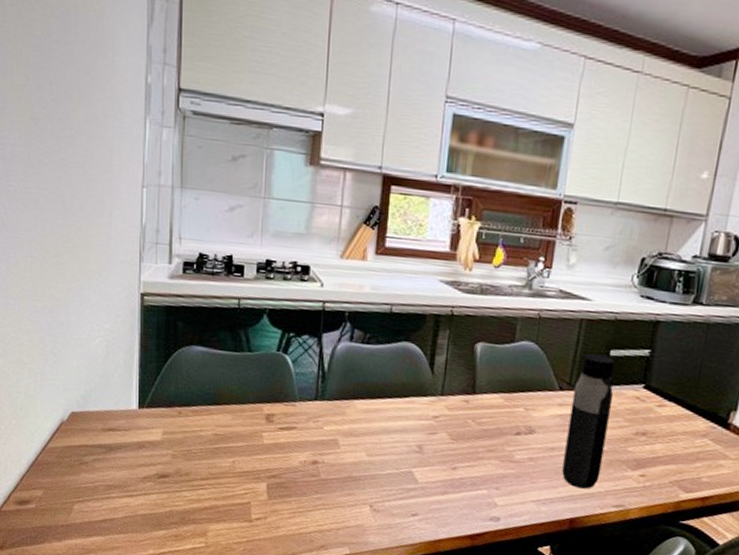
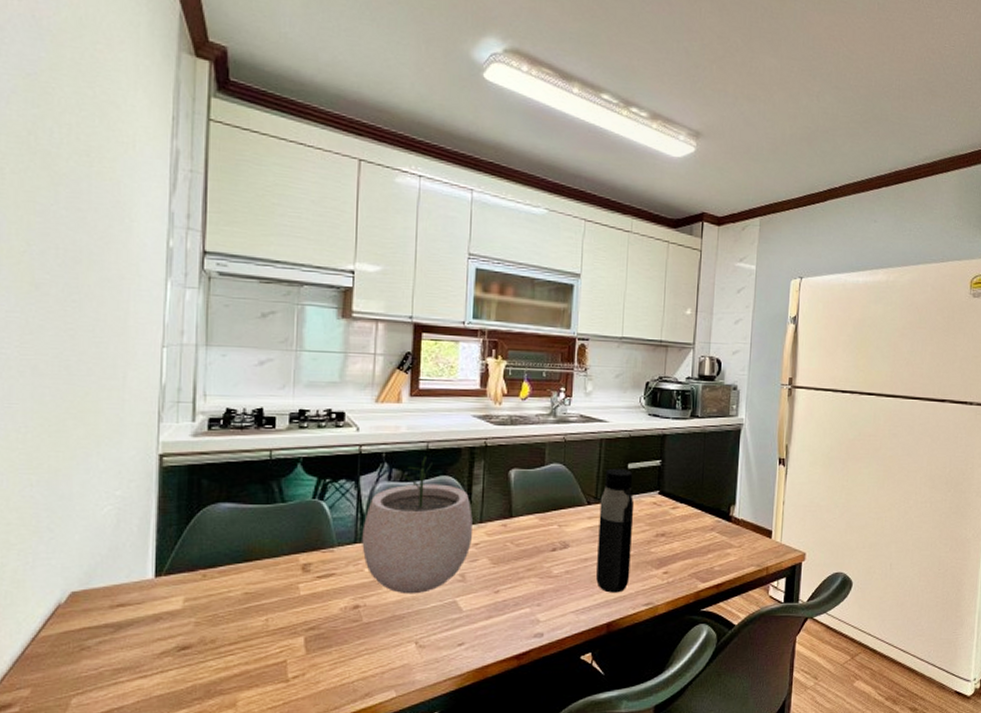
plant pot: none [322,319,434,459] -> present [362,456,473,594]

